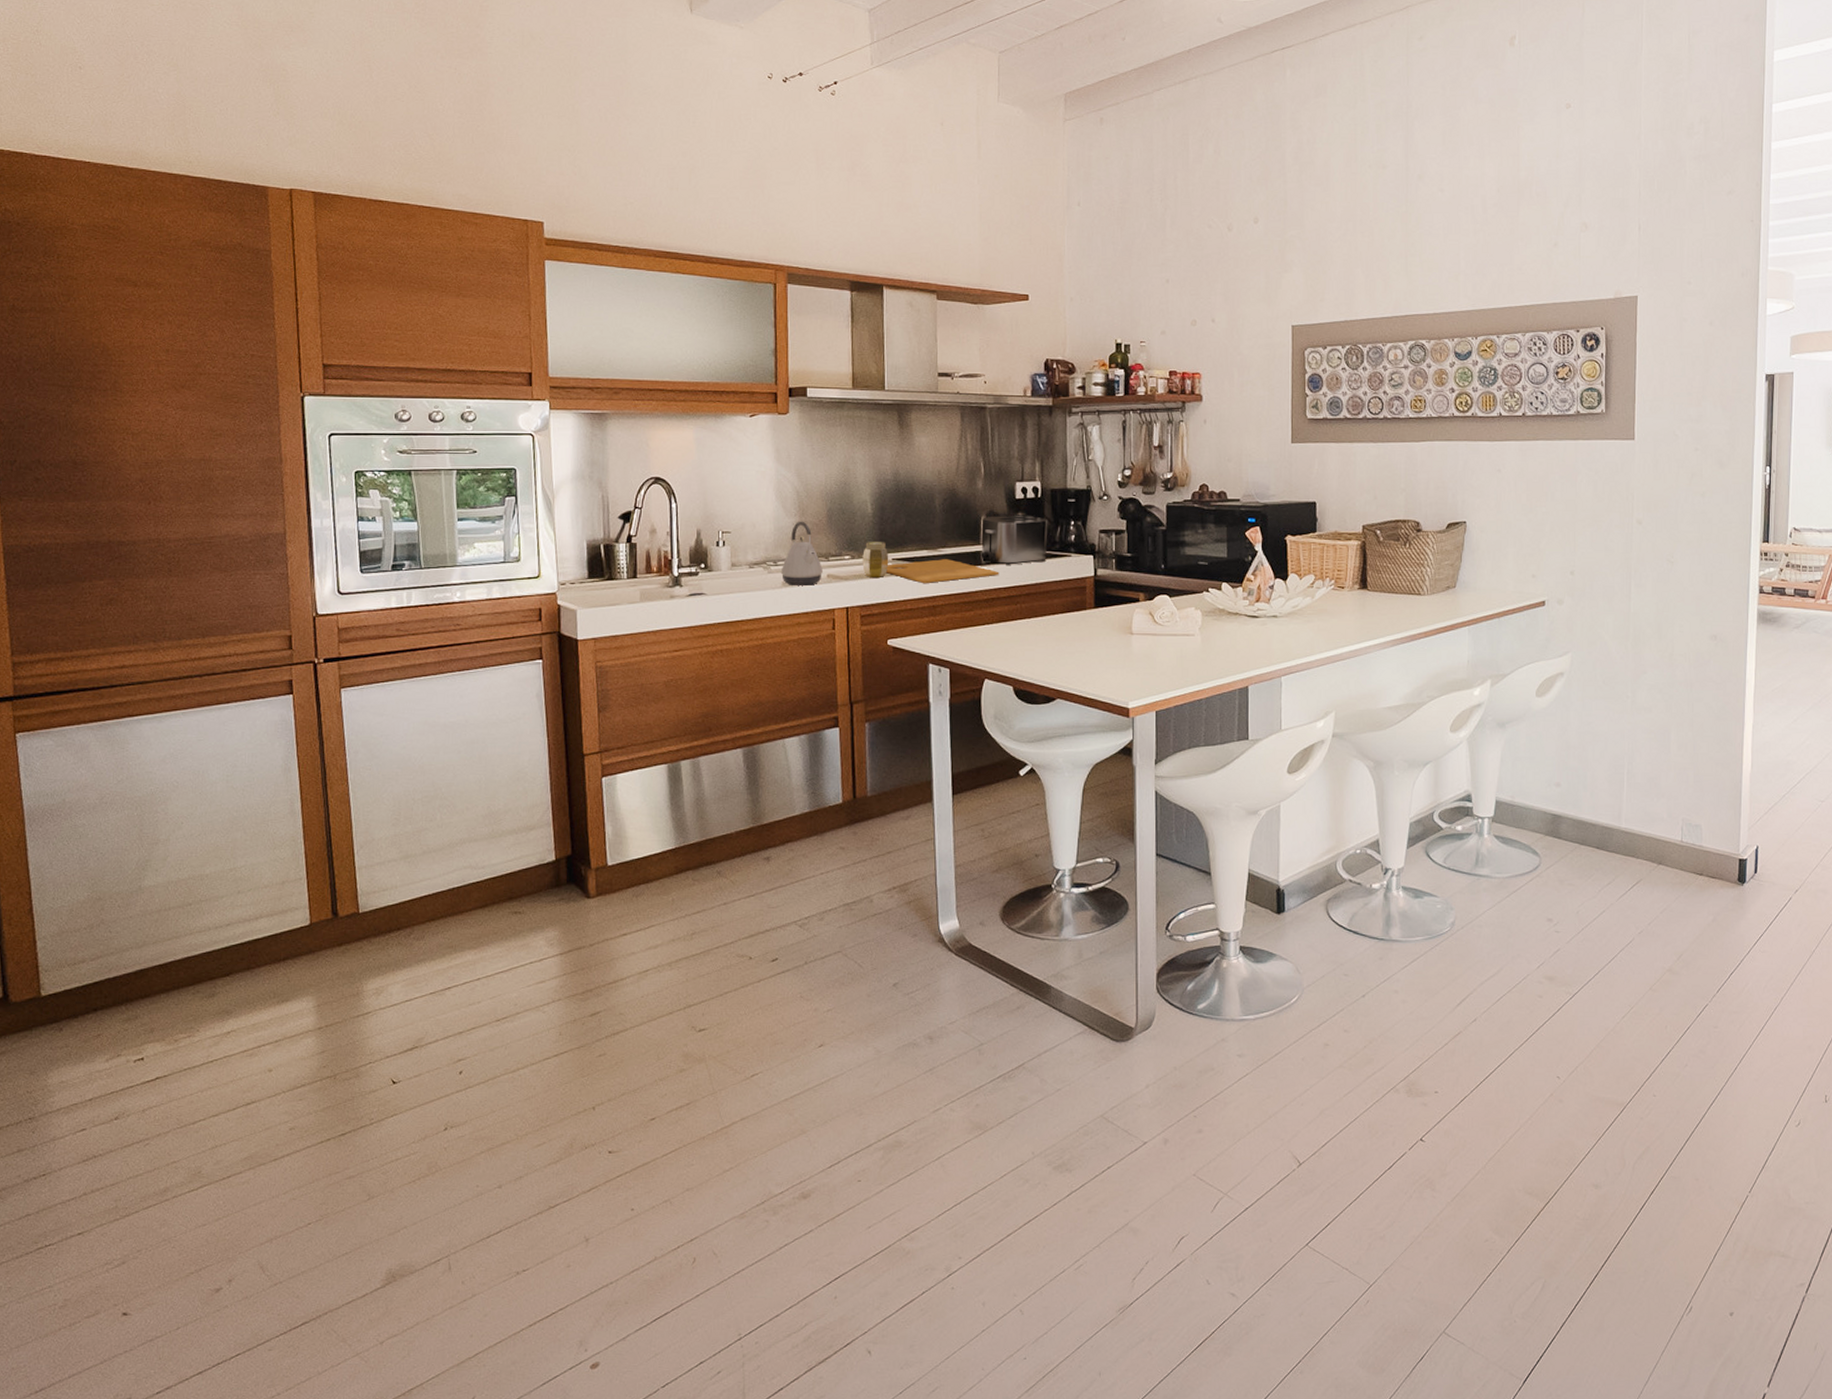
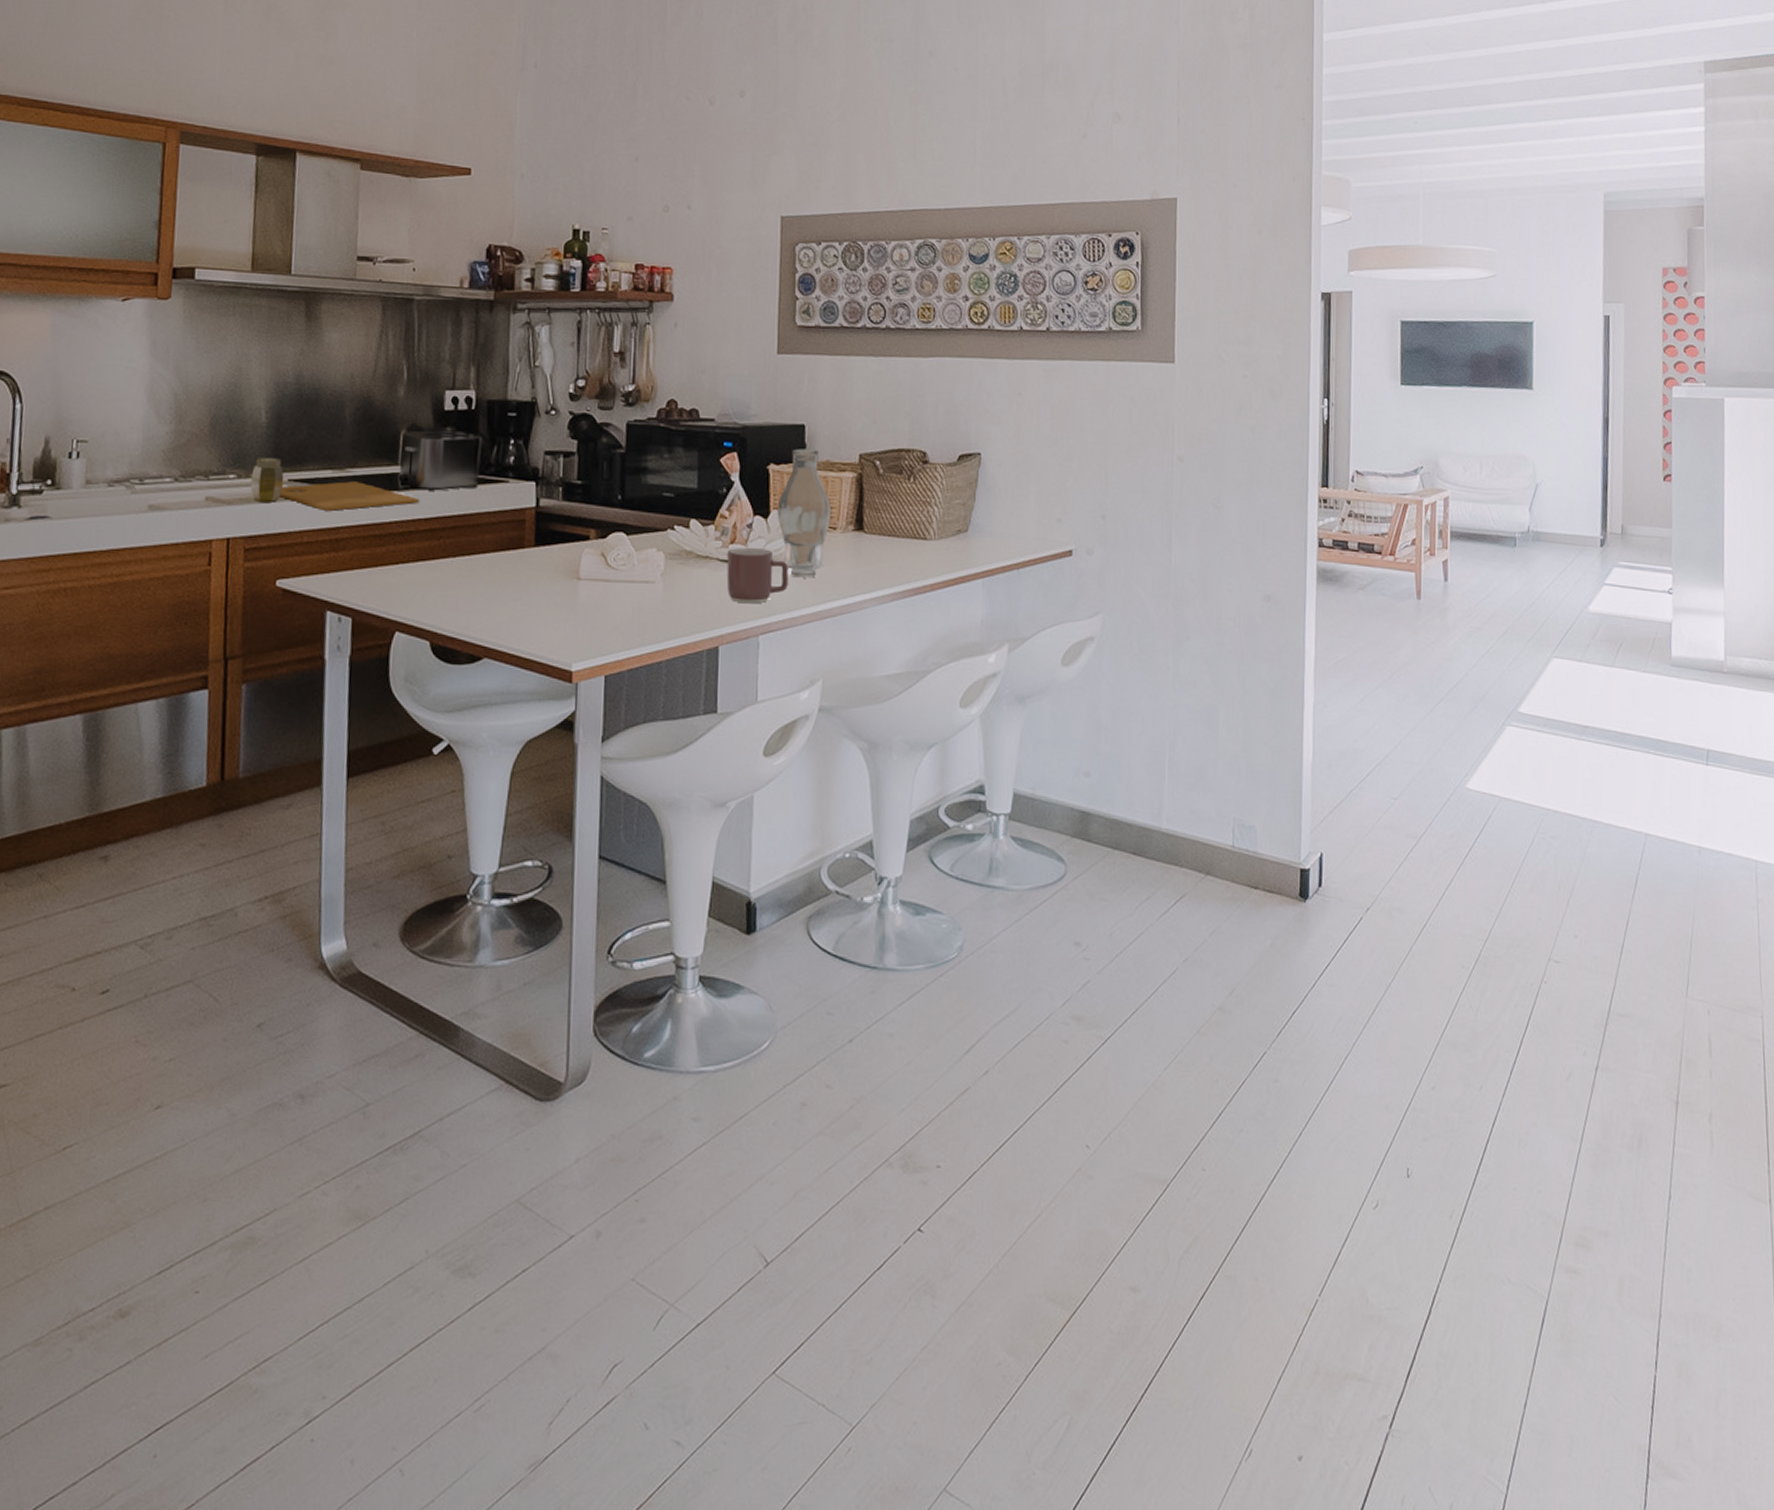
kettle: present [780,521,823,585] -> none [147,429,201,510]
mug: none [1253,604,1305,651] -> present [726,547,788,604]
vase: none [1294,522,1340,629] -> present [777,449,832,578]

